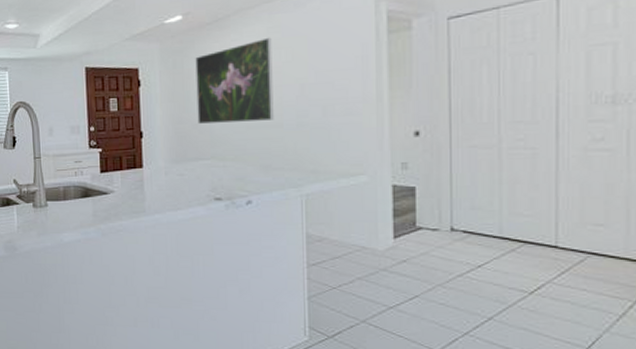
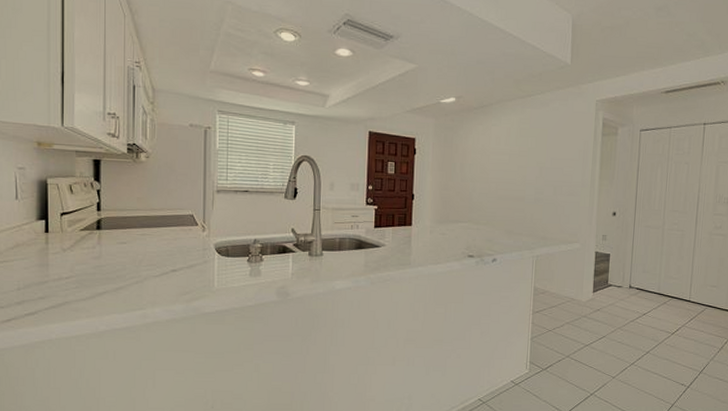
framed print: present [195,37,274,124] -> none [460,126,522,194]

